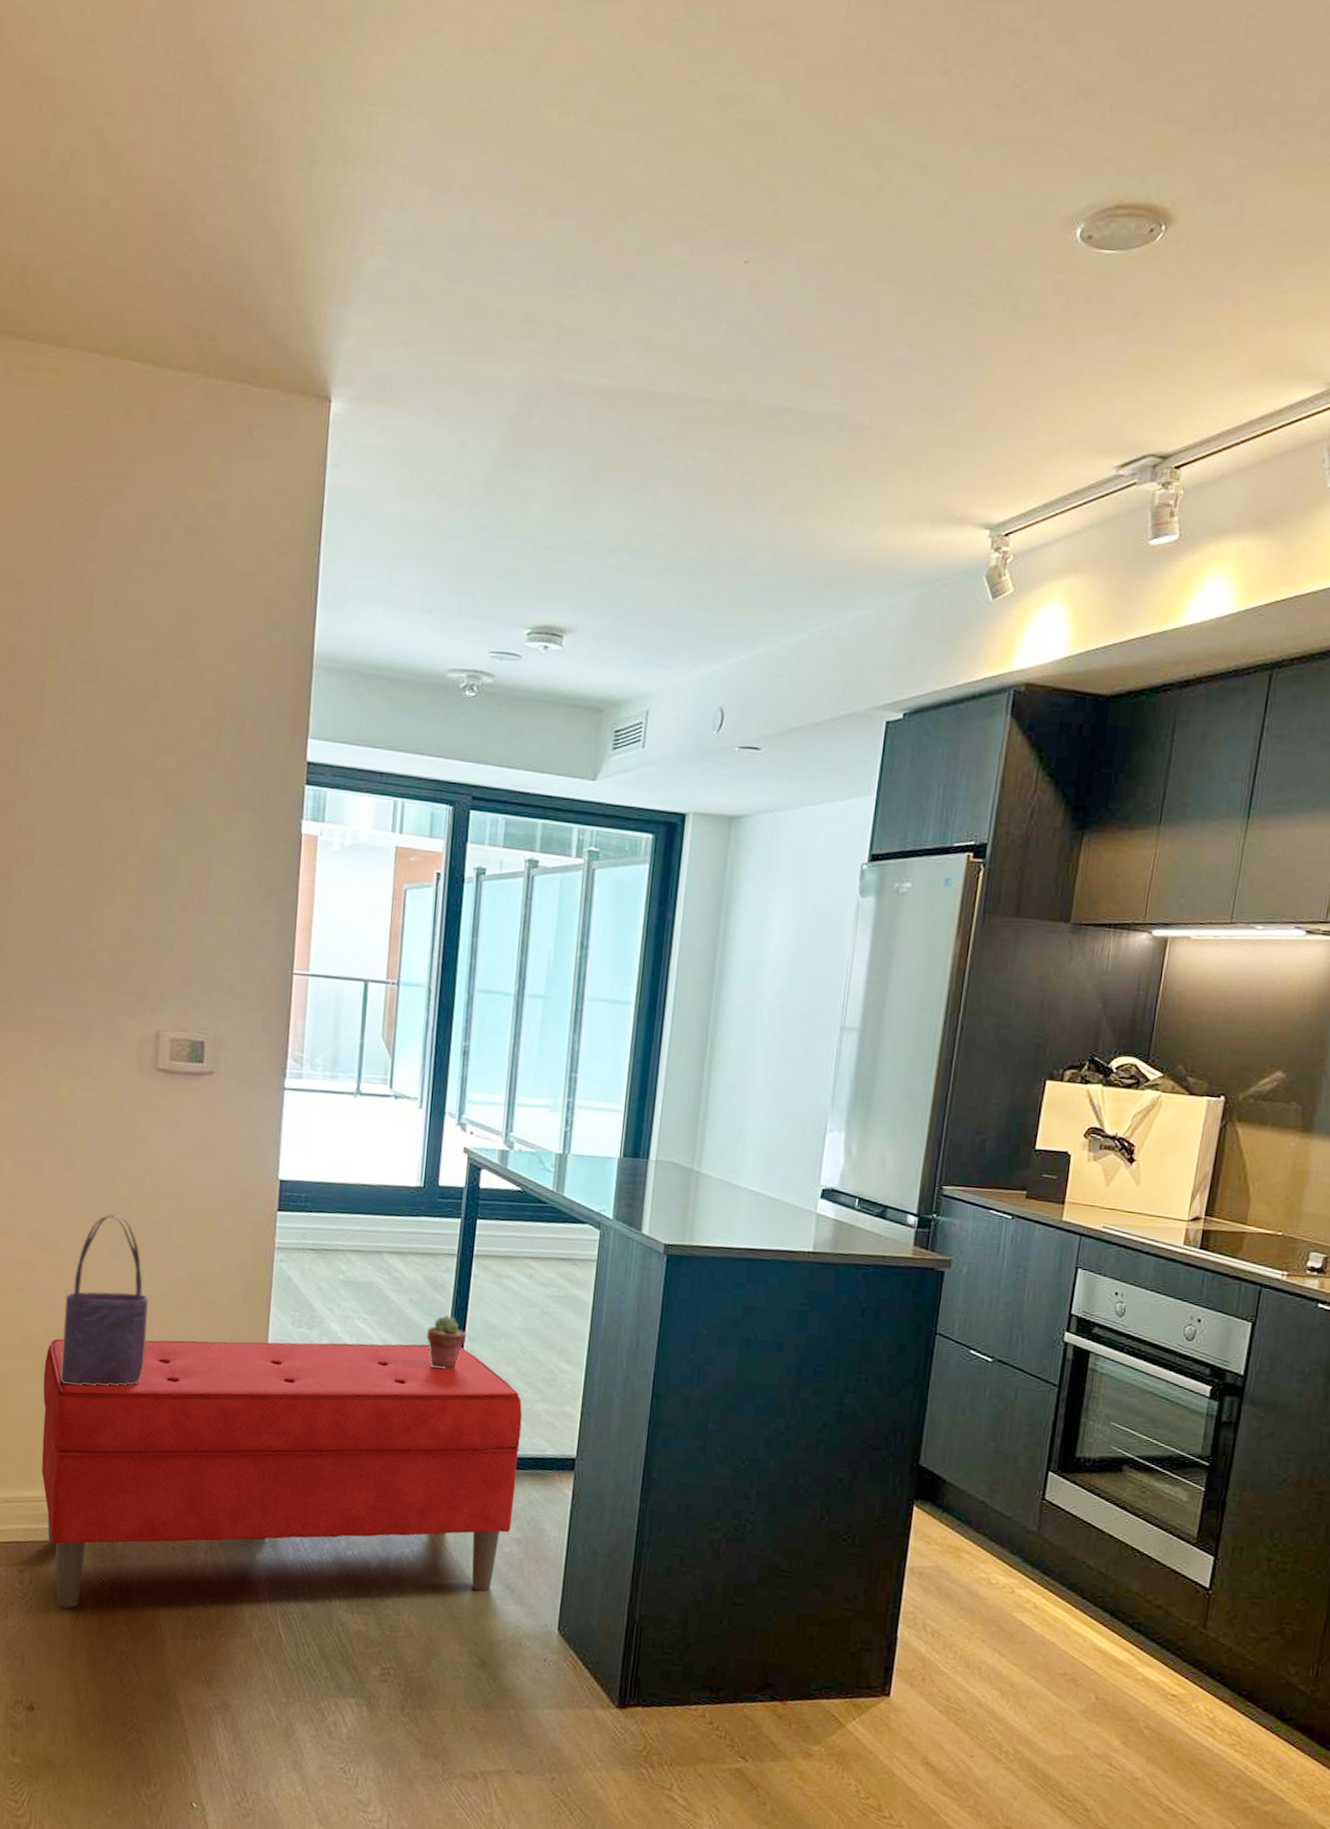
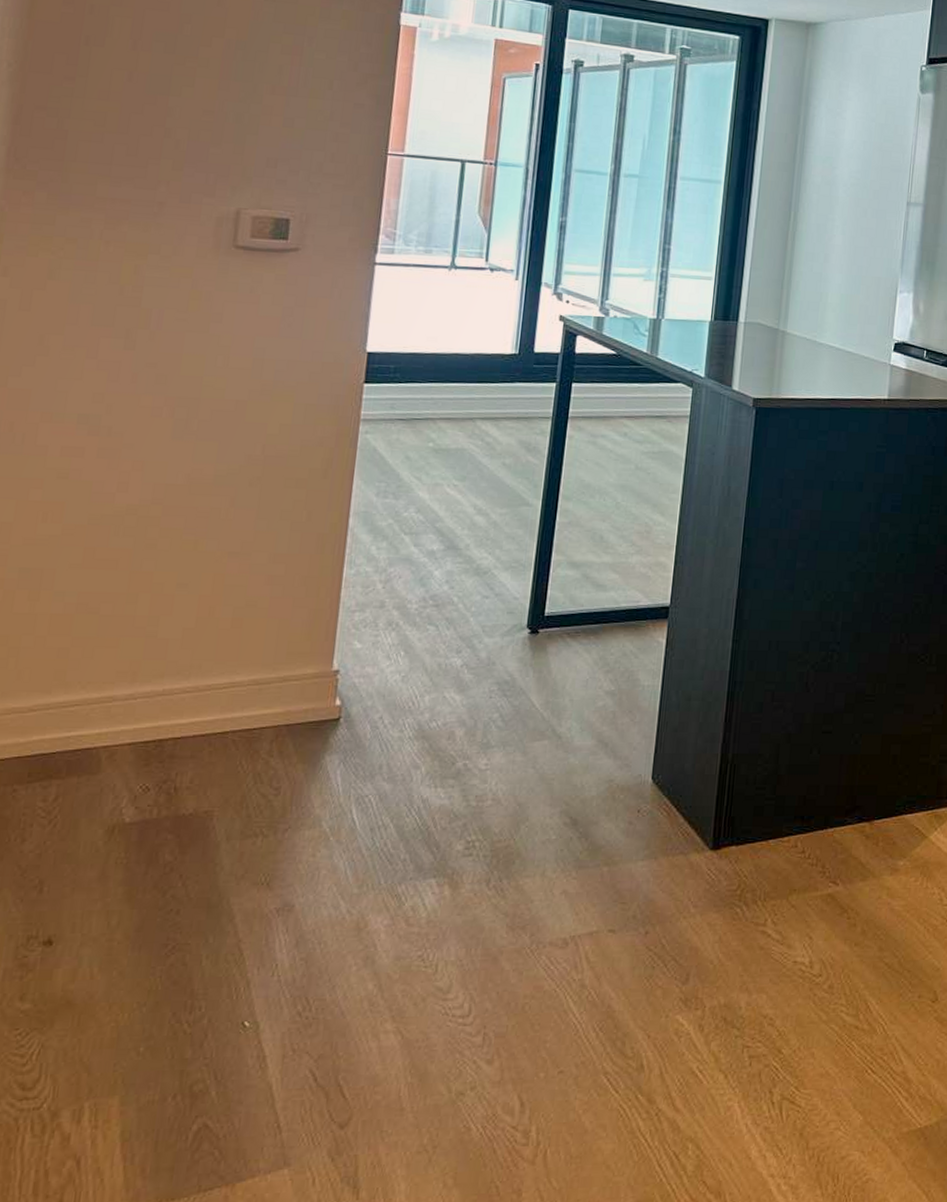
bench: present [41,1338,523,1609] -> none [77,506,617,823]
tote bag: present [61,1214,148,1386] -> none [107,394,216,575]
potted succulent: present [426,1315,467,1370] -> none [519,477,561,530]

